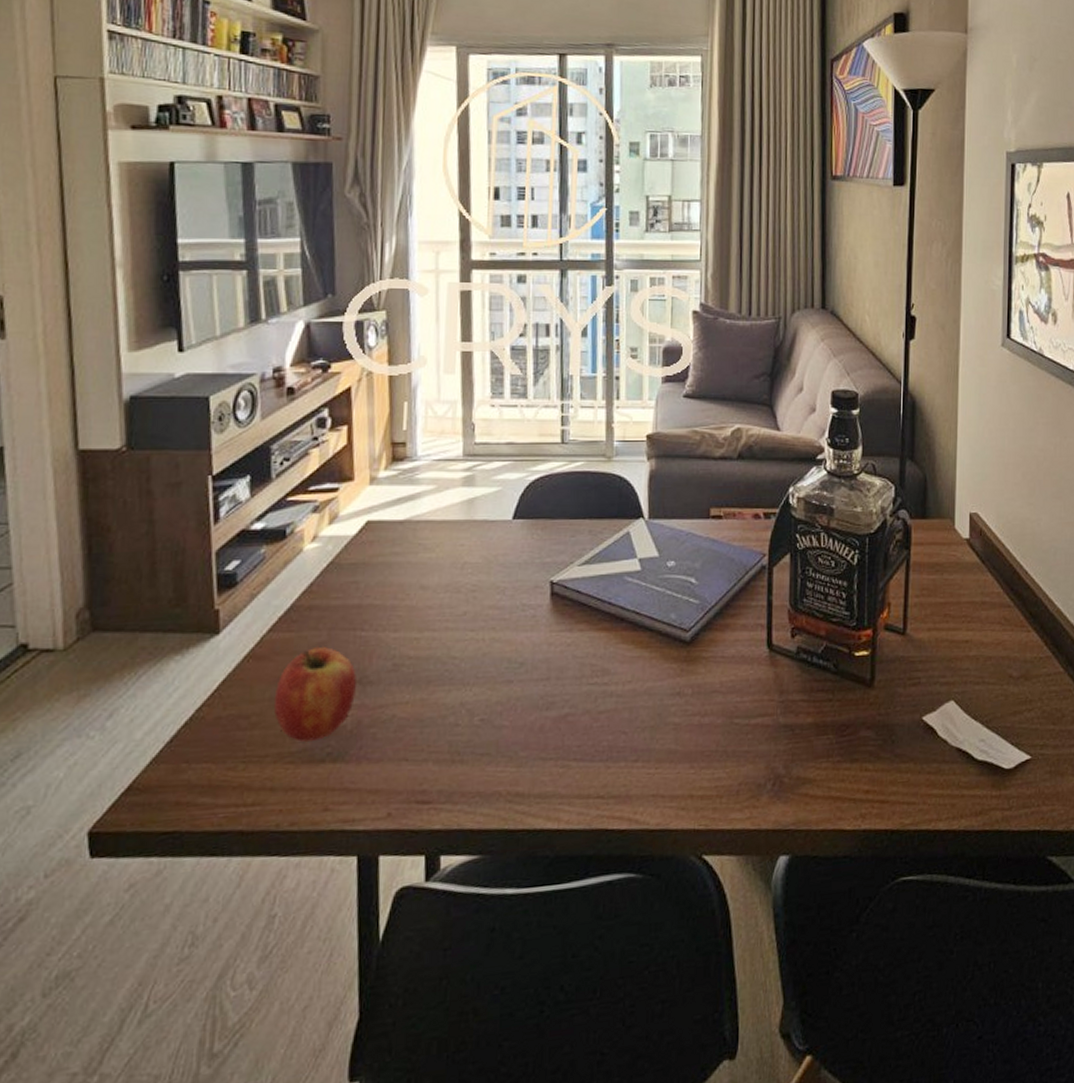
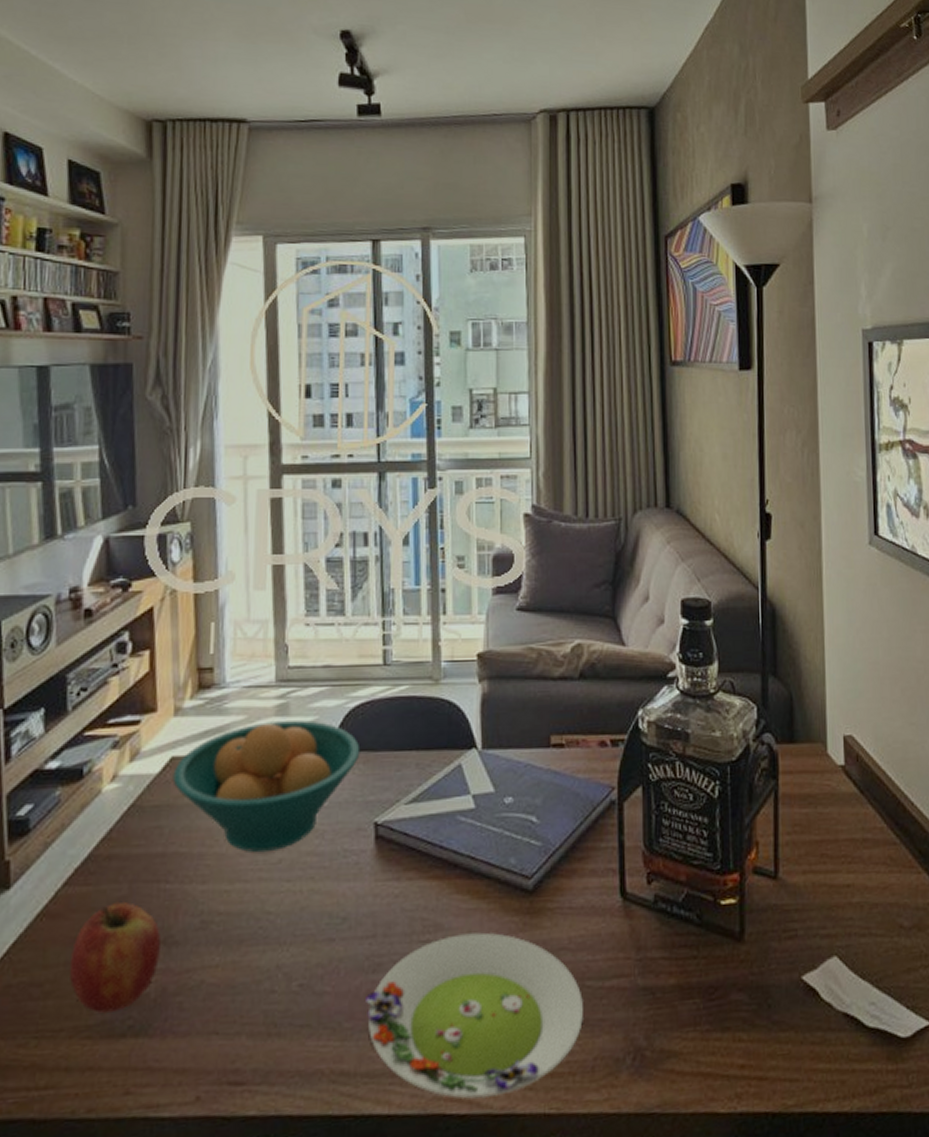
fruit bowl: none [368,491,539,606] -> present [172,720,361,853]
salad plate: none [539,677,731,817] -> present [366,932,583,1099]

